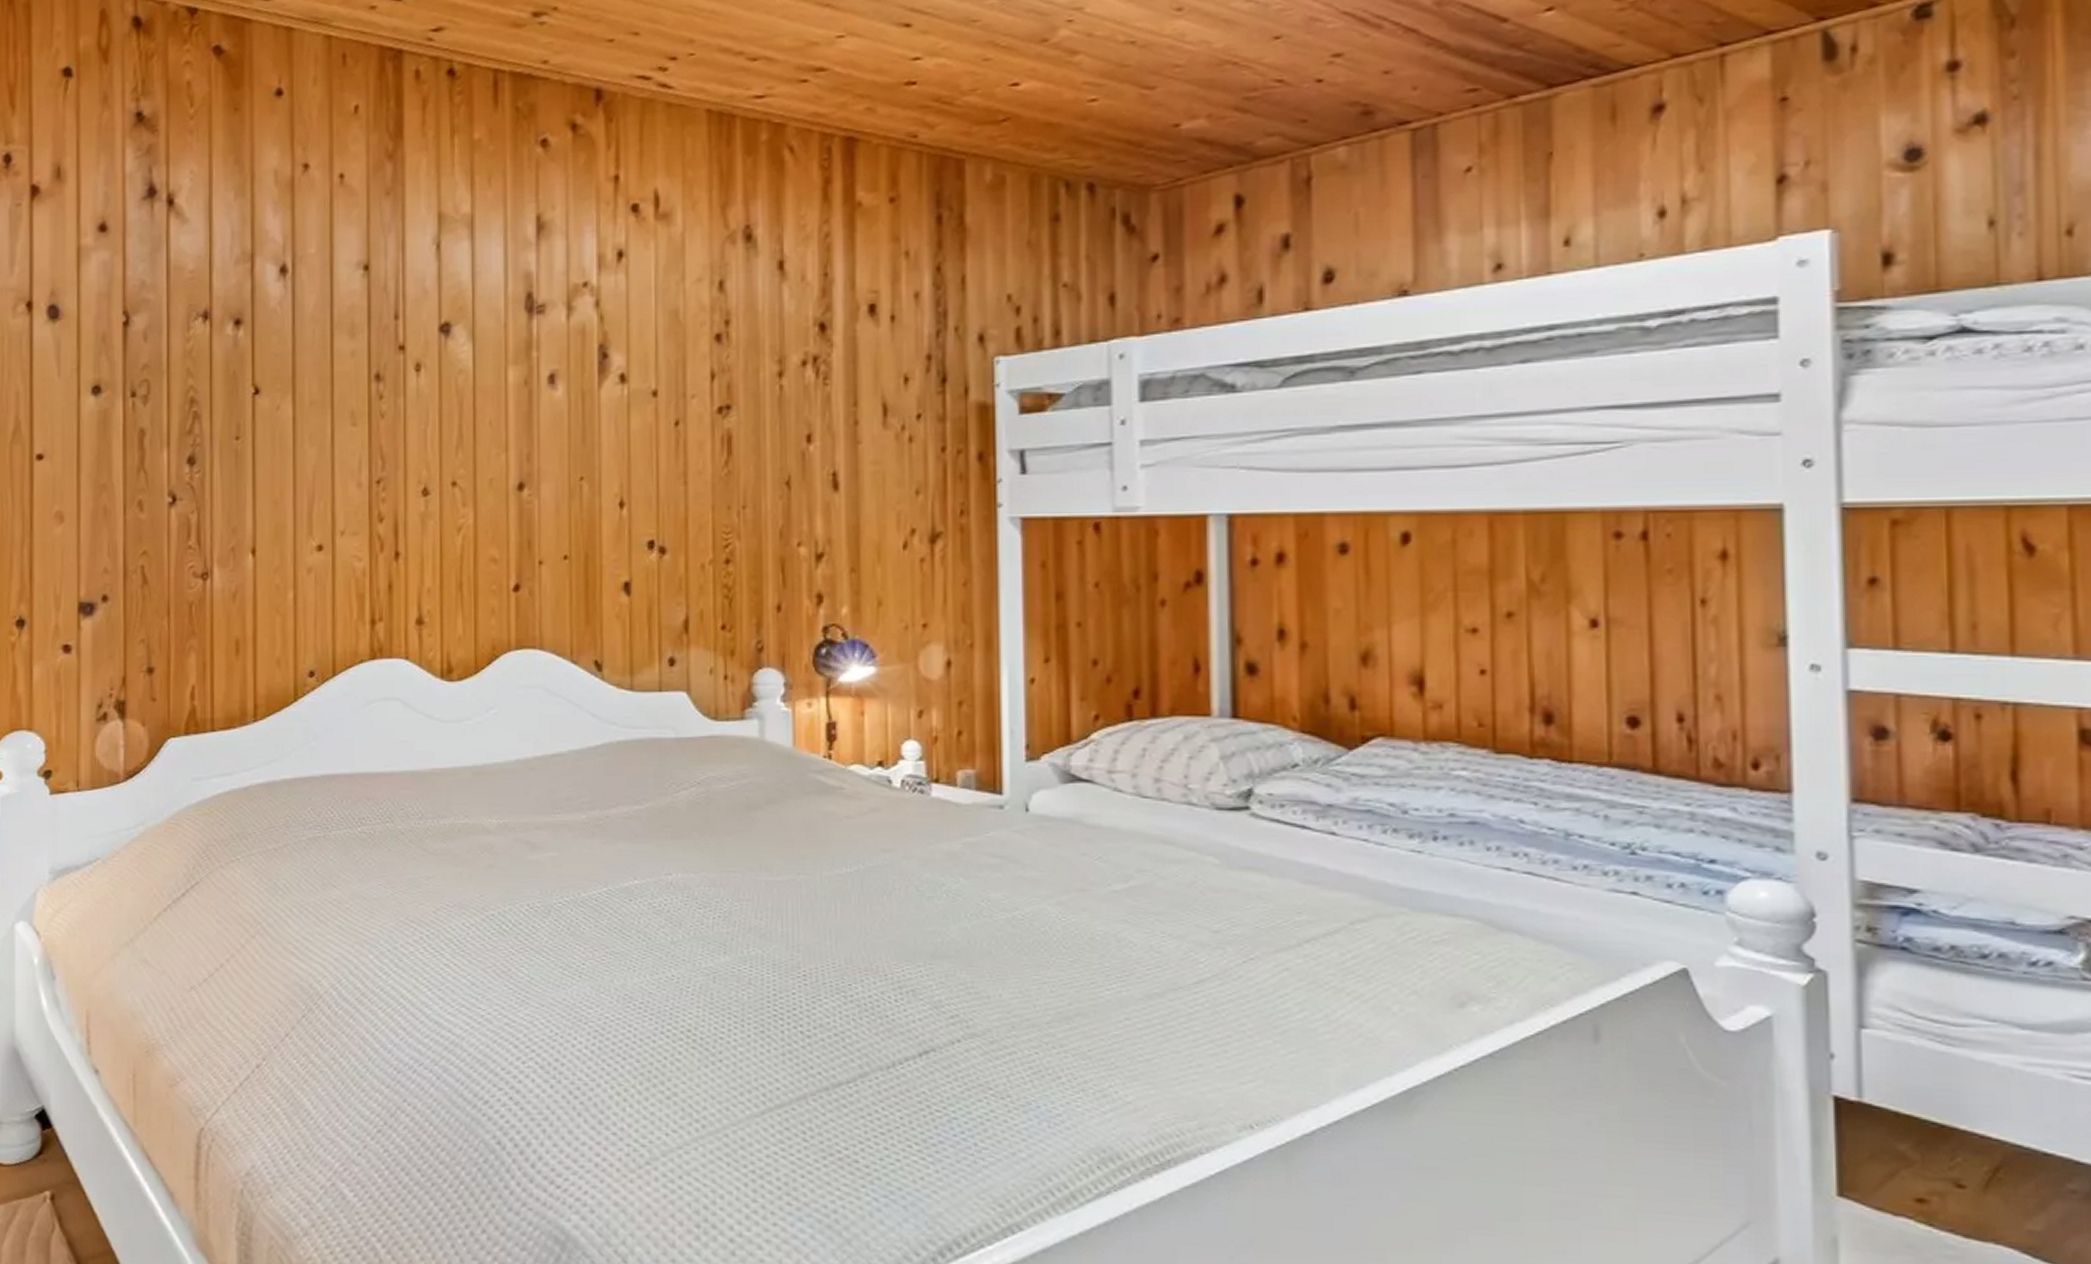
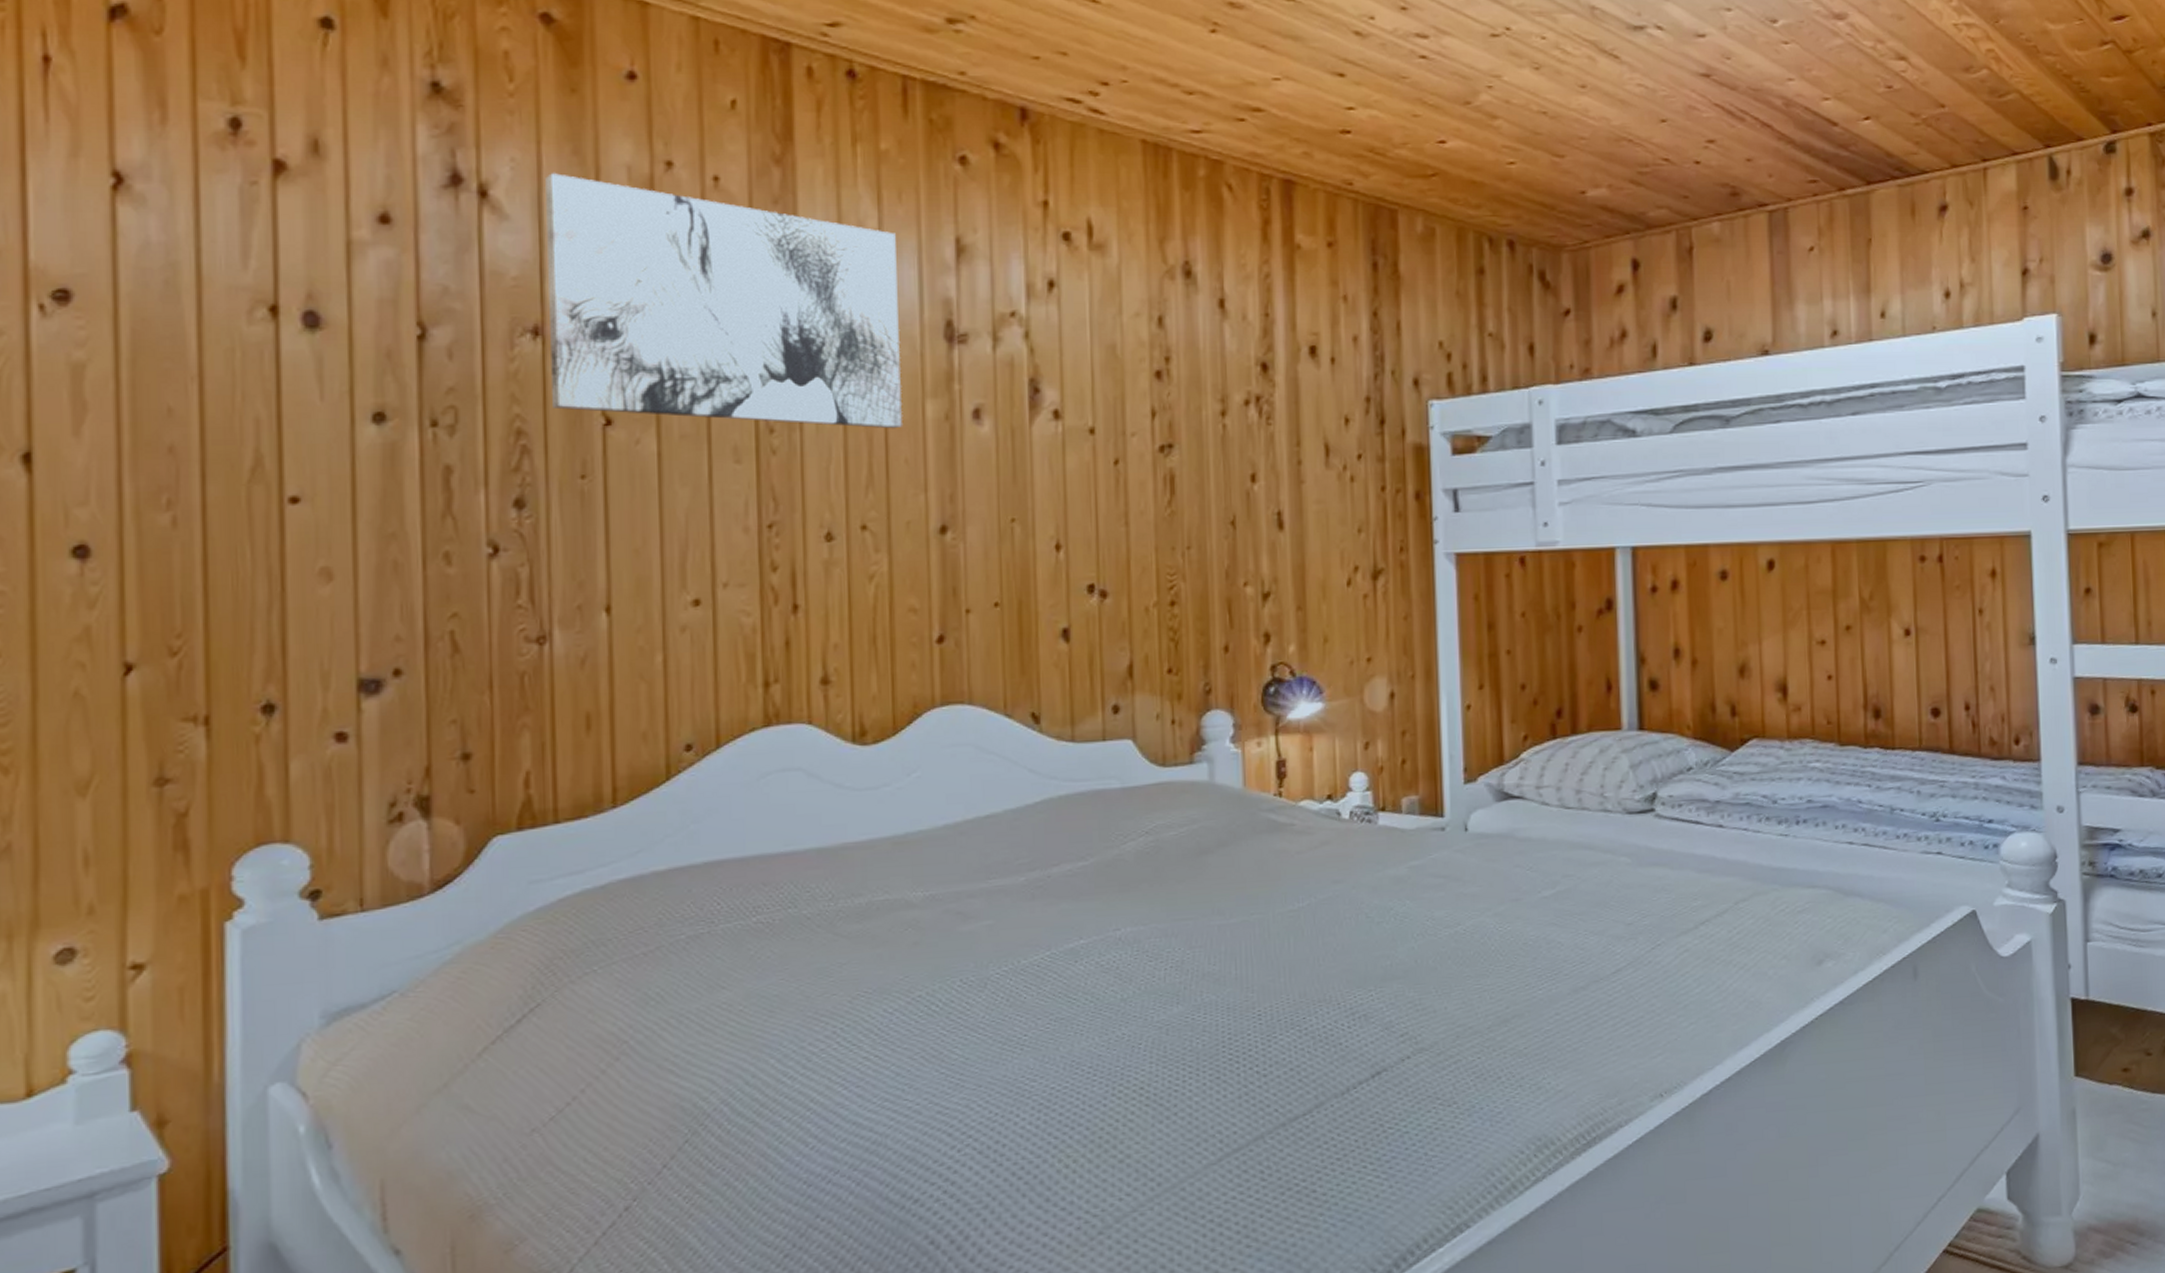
wall art: none [215,181,488,394] -> present [545,173,902,429]

